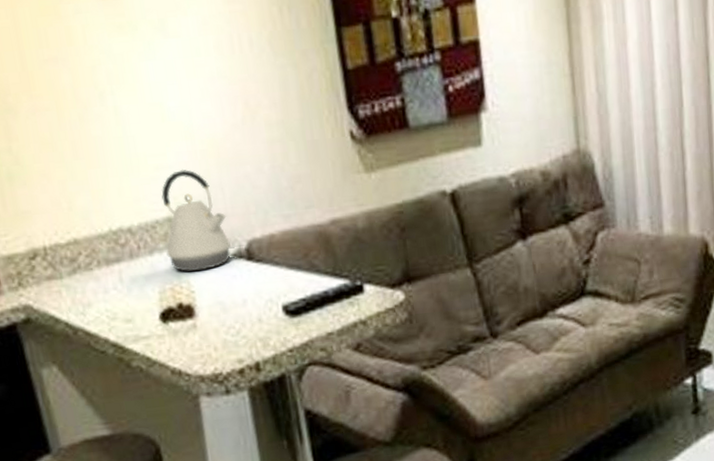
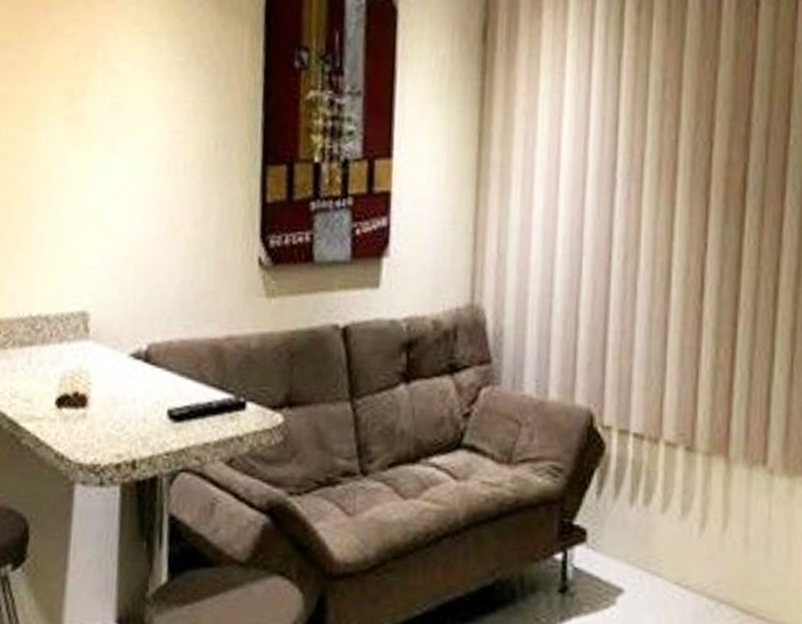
kettle: present [161,169,231,272] -> none [74,270,134,365]

